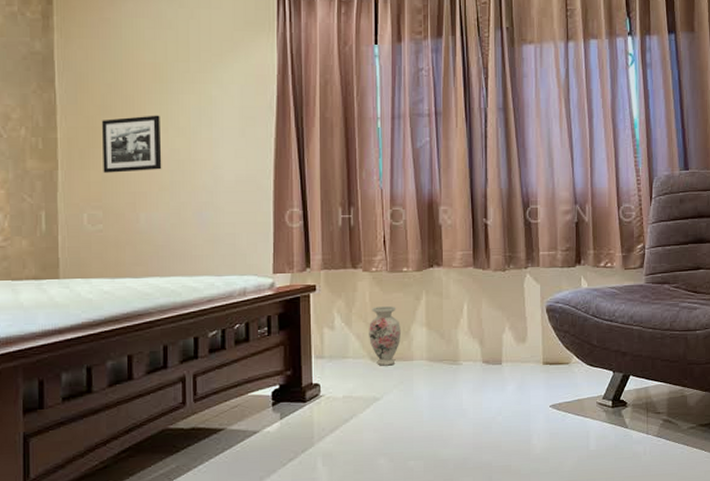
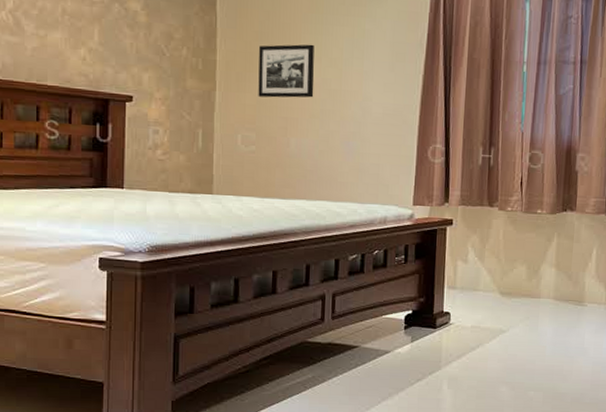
vase: present [369,306,401,366] -> none [500,244,531,301]

